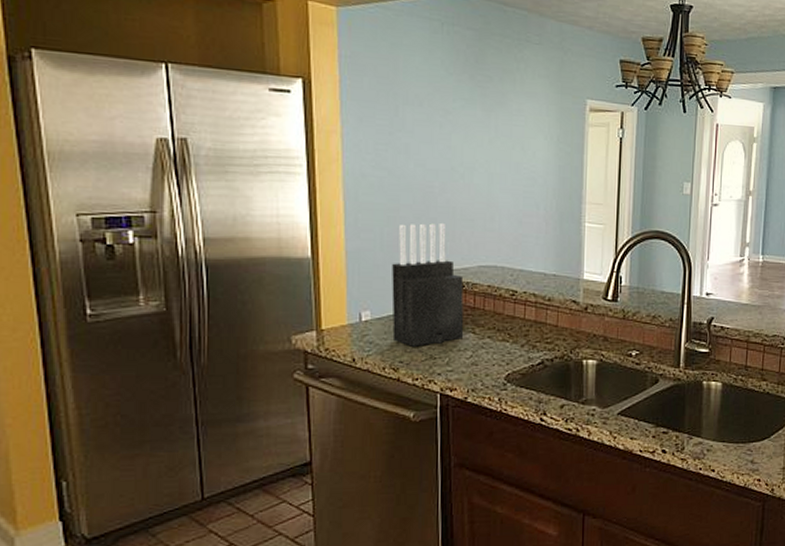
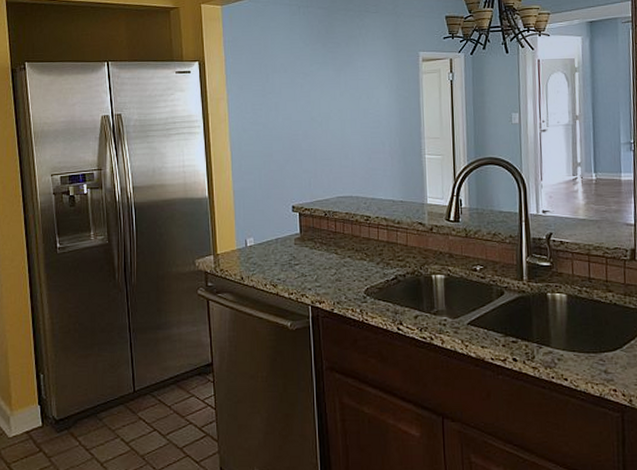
knife block: present [391,222,464,347] -> none [269,163,328,266]

